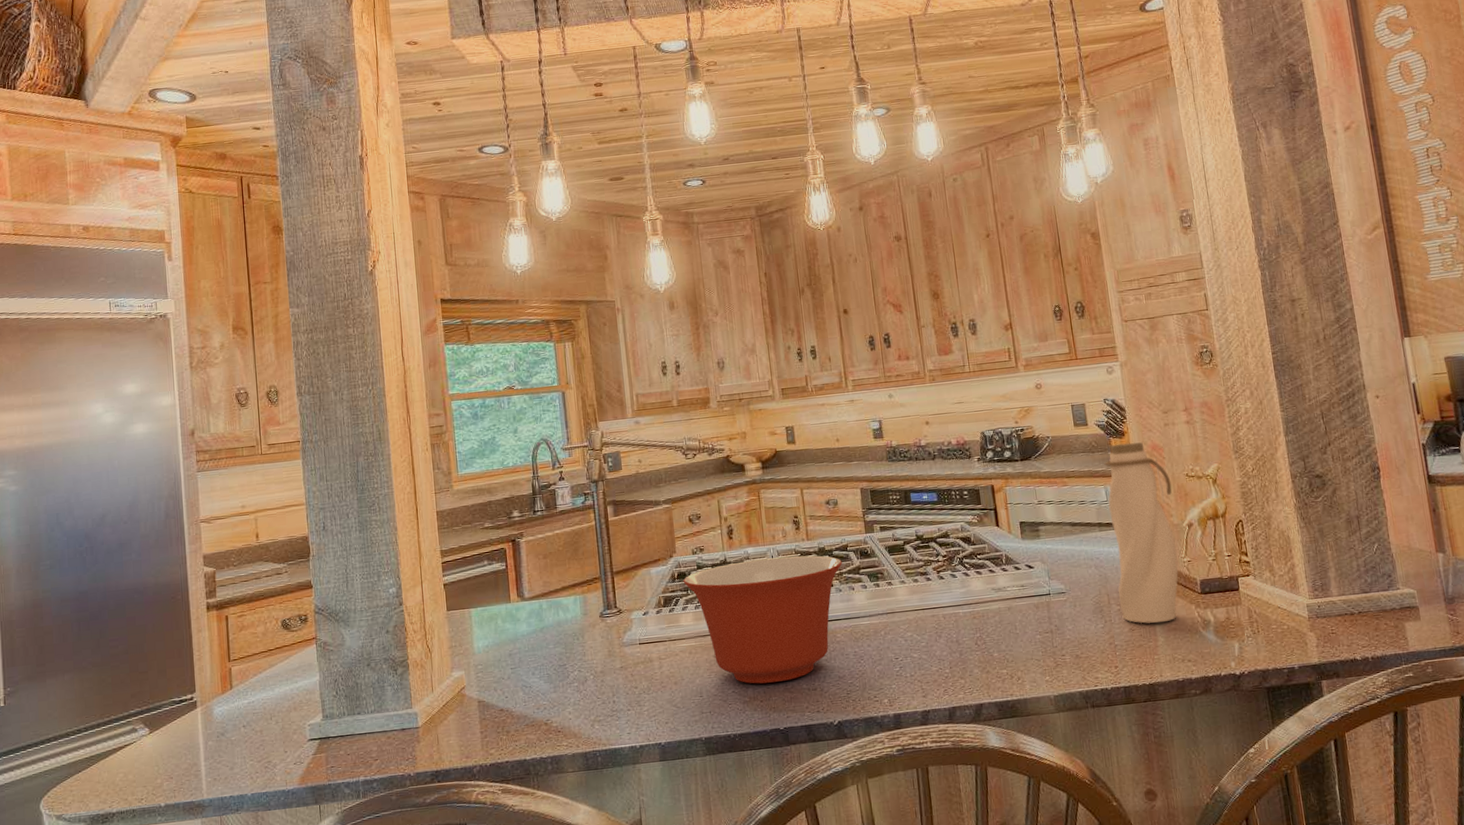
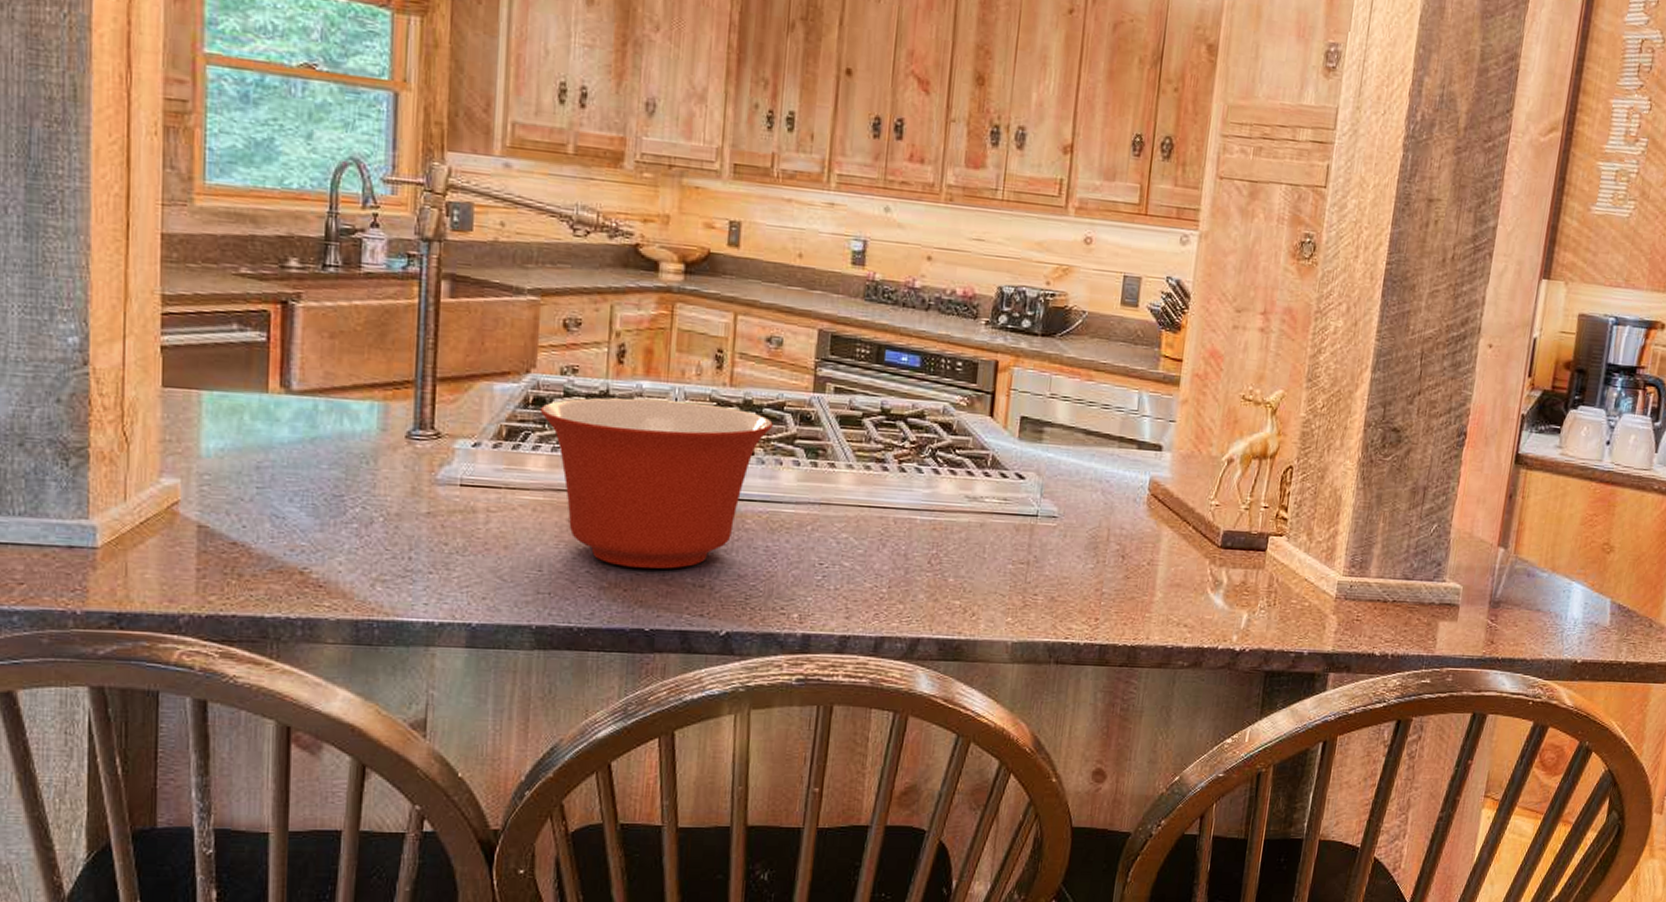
water bottle: present [1104,442,1178,624] -> none [1119,339,1222,575]

